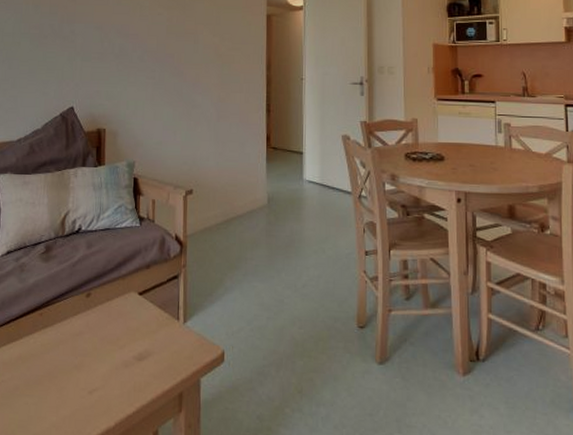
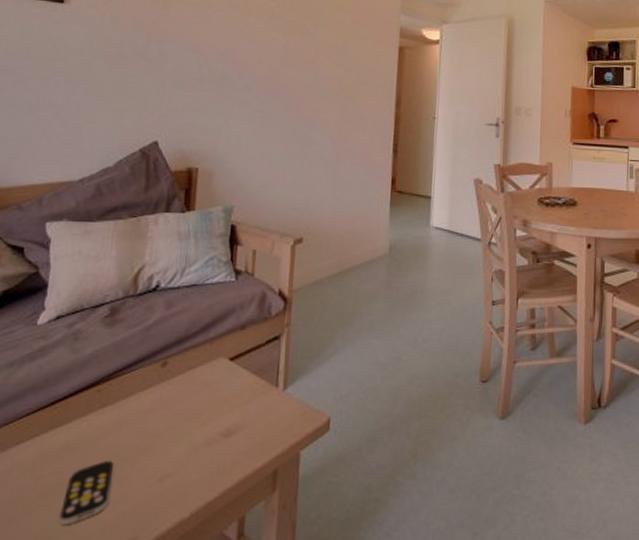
remote control: none [18,373,54,423] -> present [59,461,113,525]

